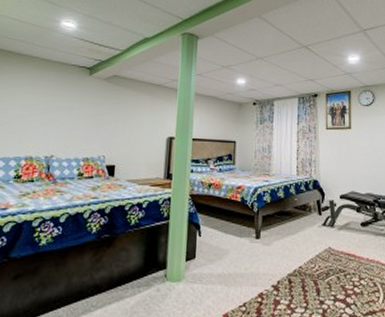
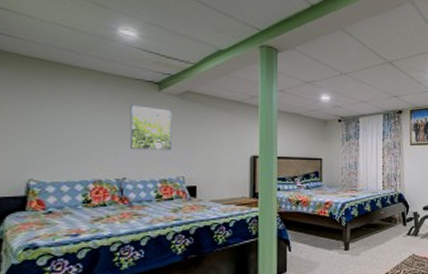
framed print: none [60,87,100,131] -> present [129,104,172,151]

